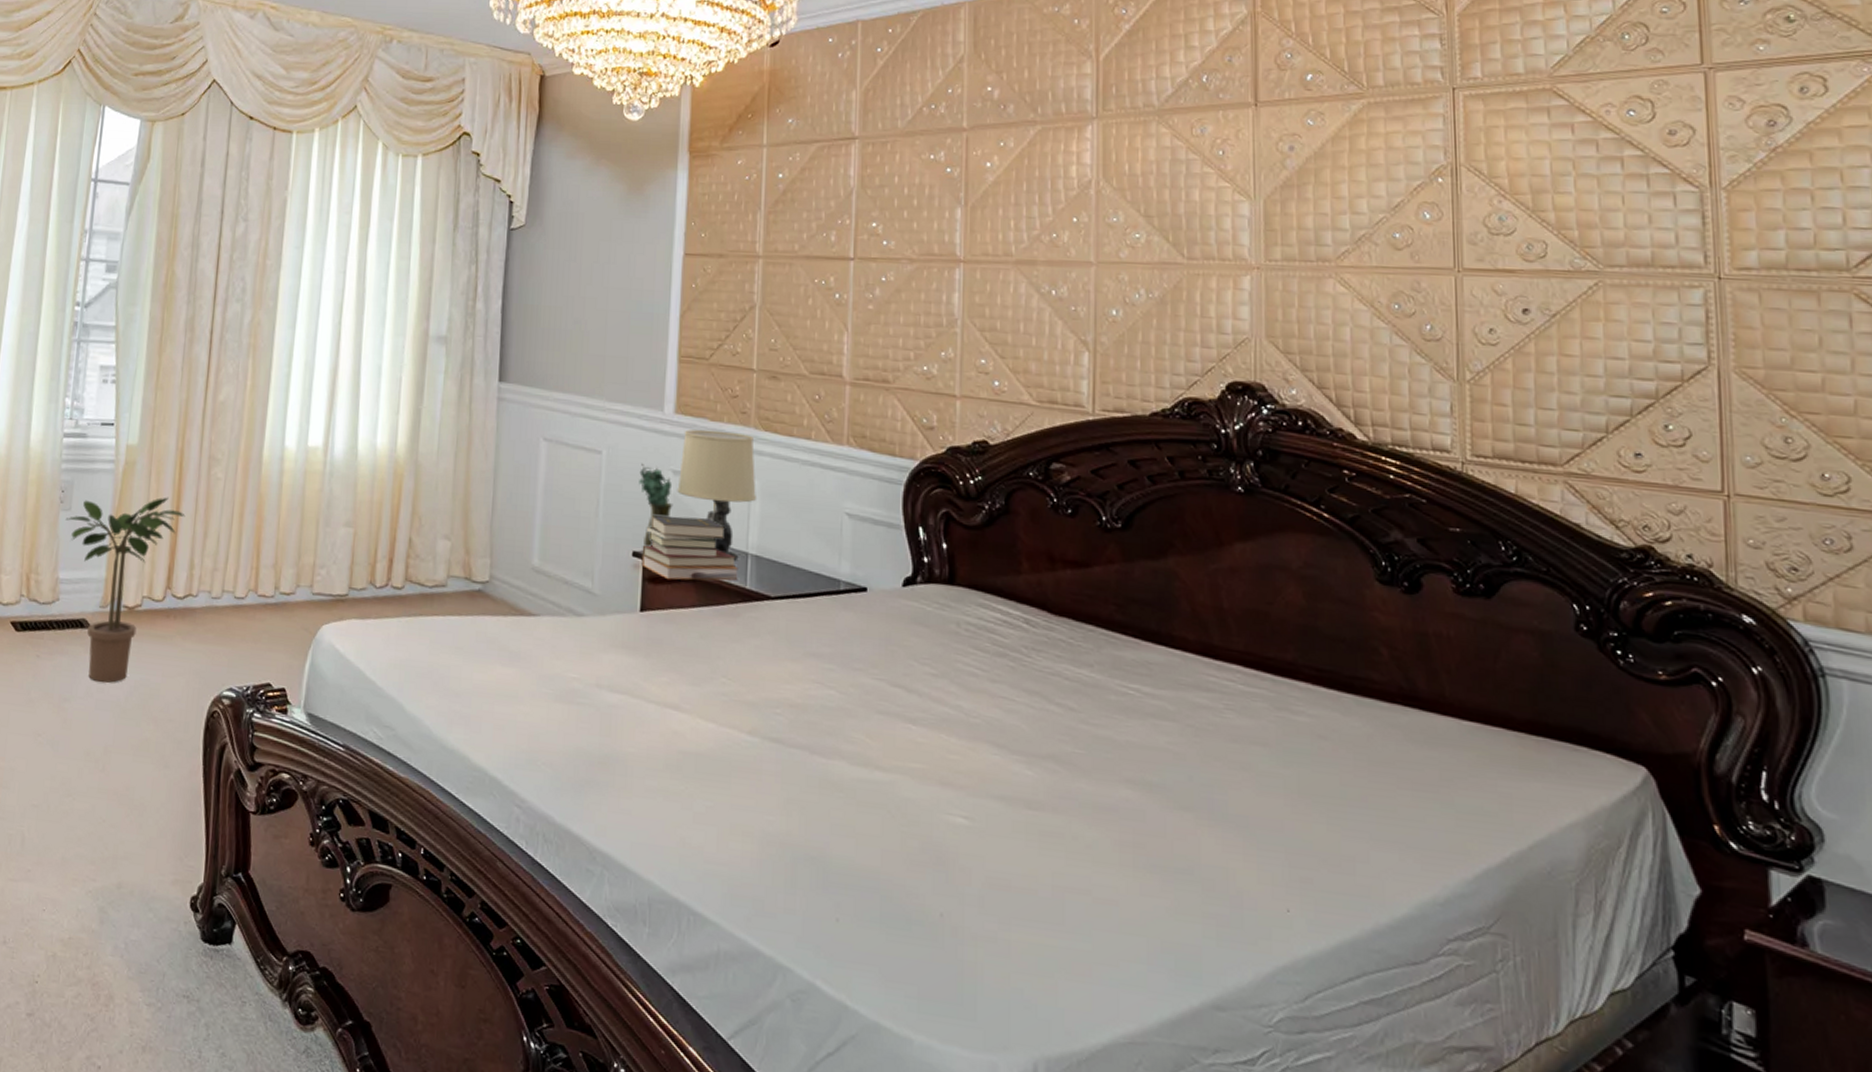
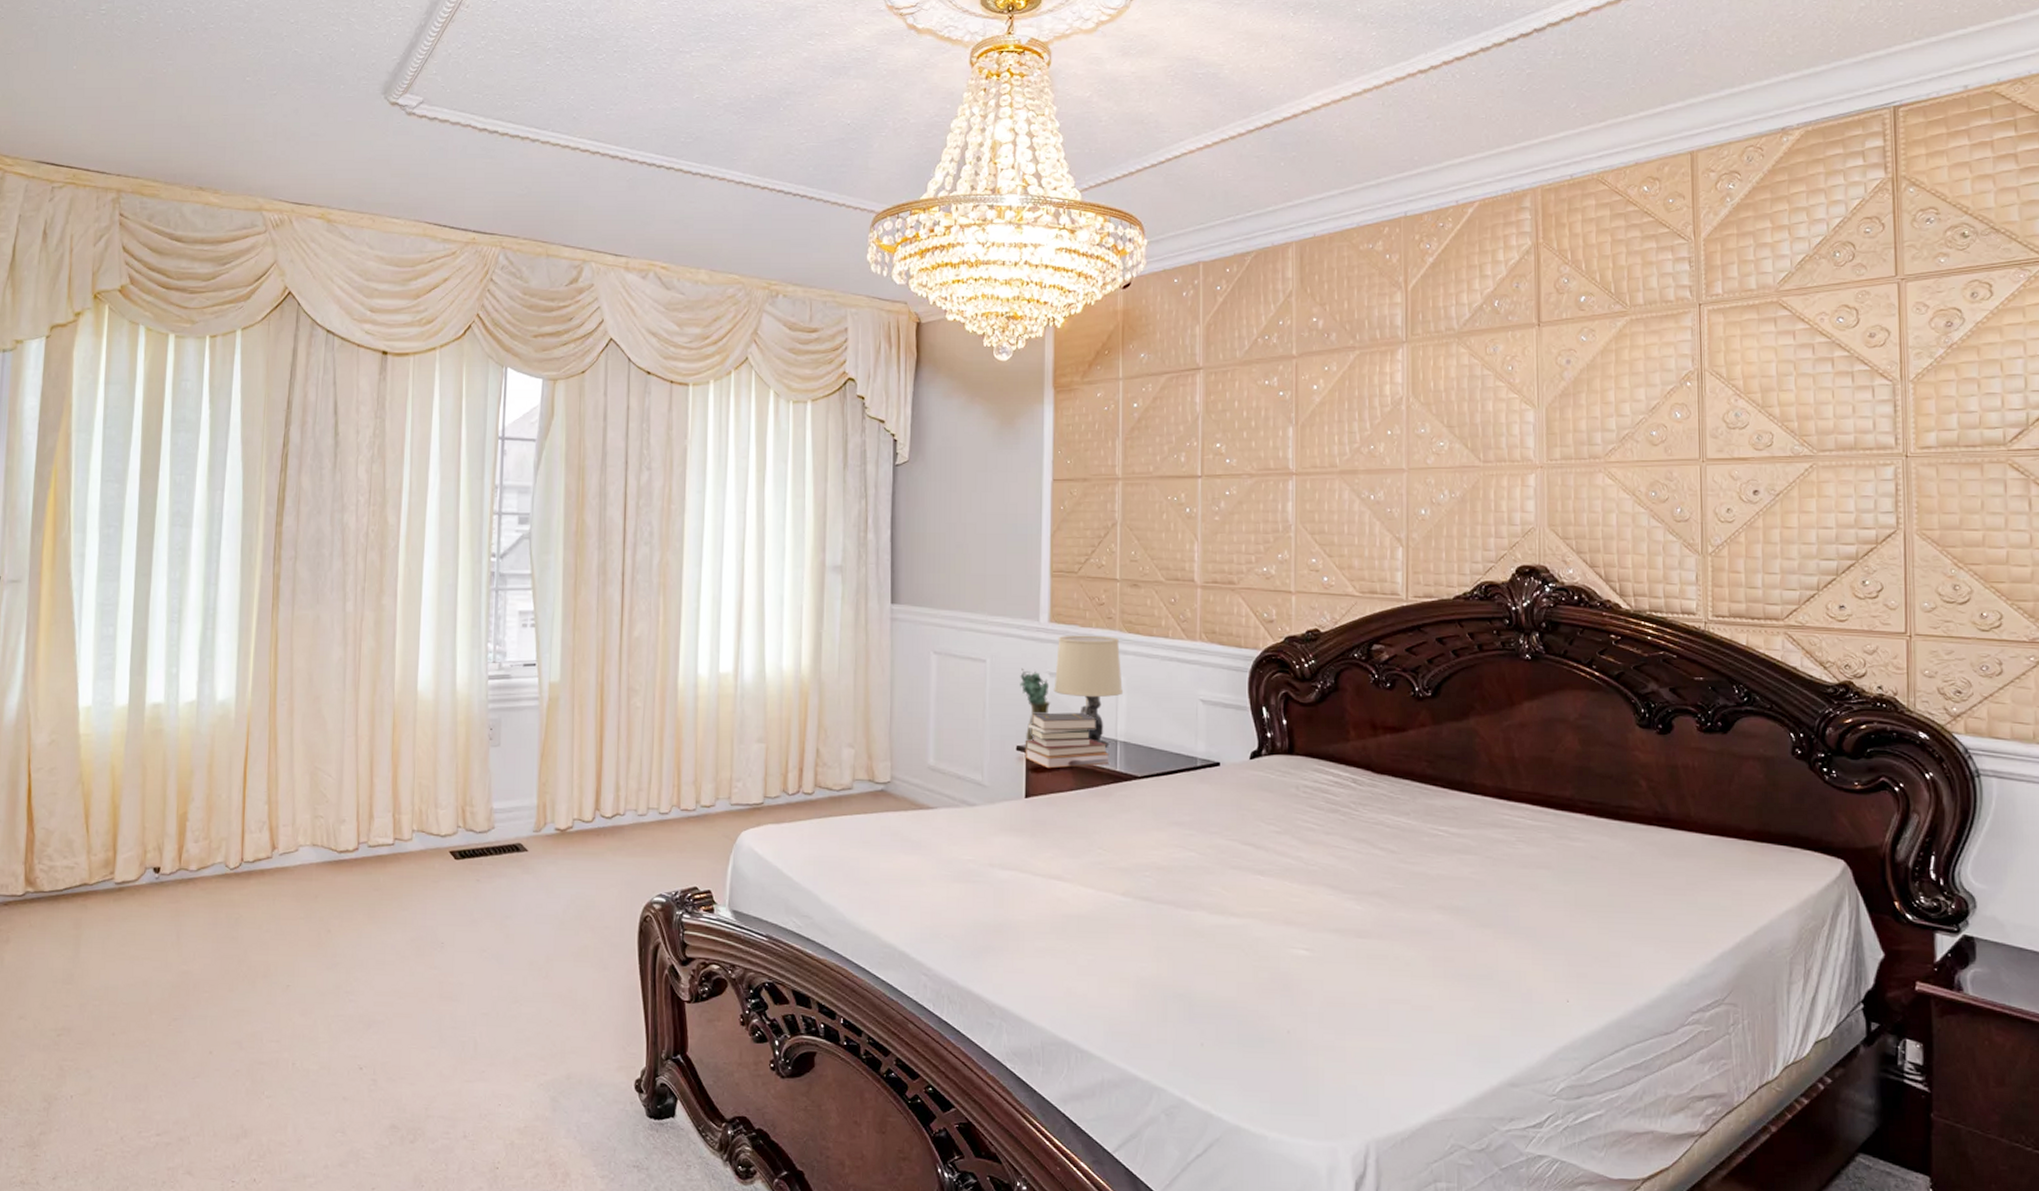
potted plant: present [65,497,185,683] -> none [495,727,609,899]

